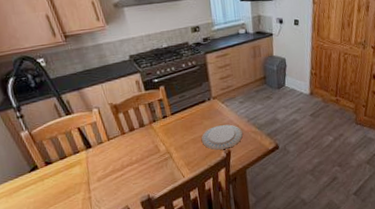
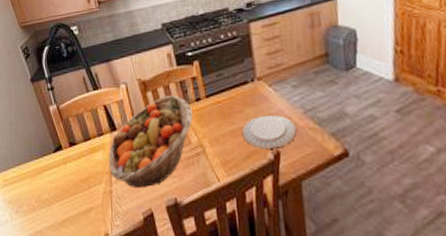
fruit basket: none [85,115,161,192] -> present [109,95,193,187]

